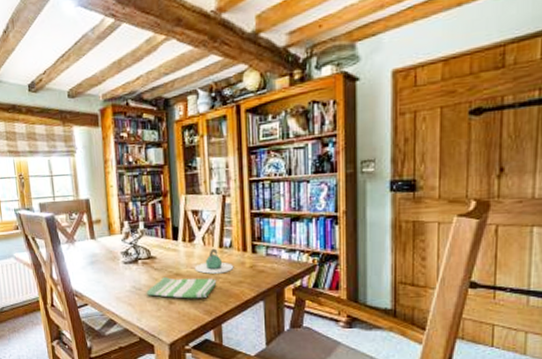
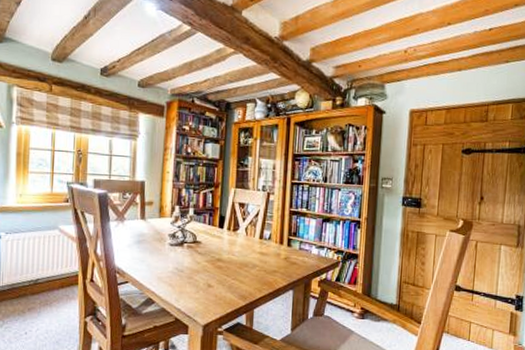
dish towel: present [146,276,217,299] -> none [187,260,254,284]
teapot: present [194,248,234,274] -> none [235,239,271,262]

